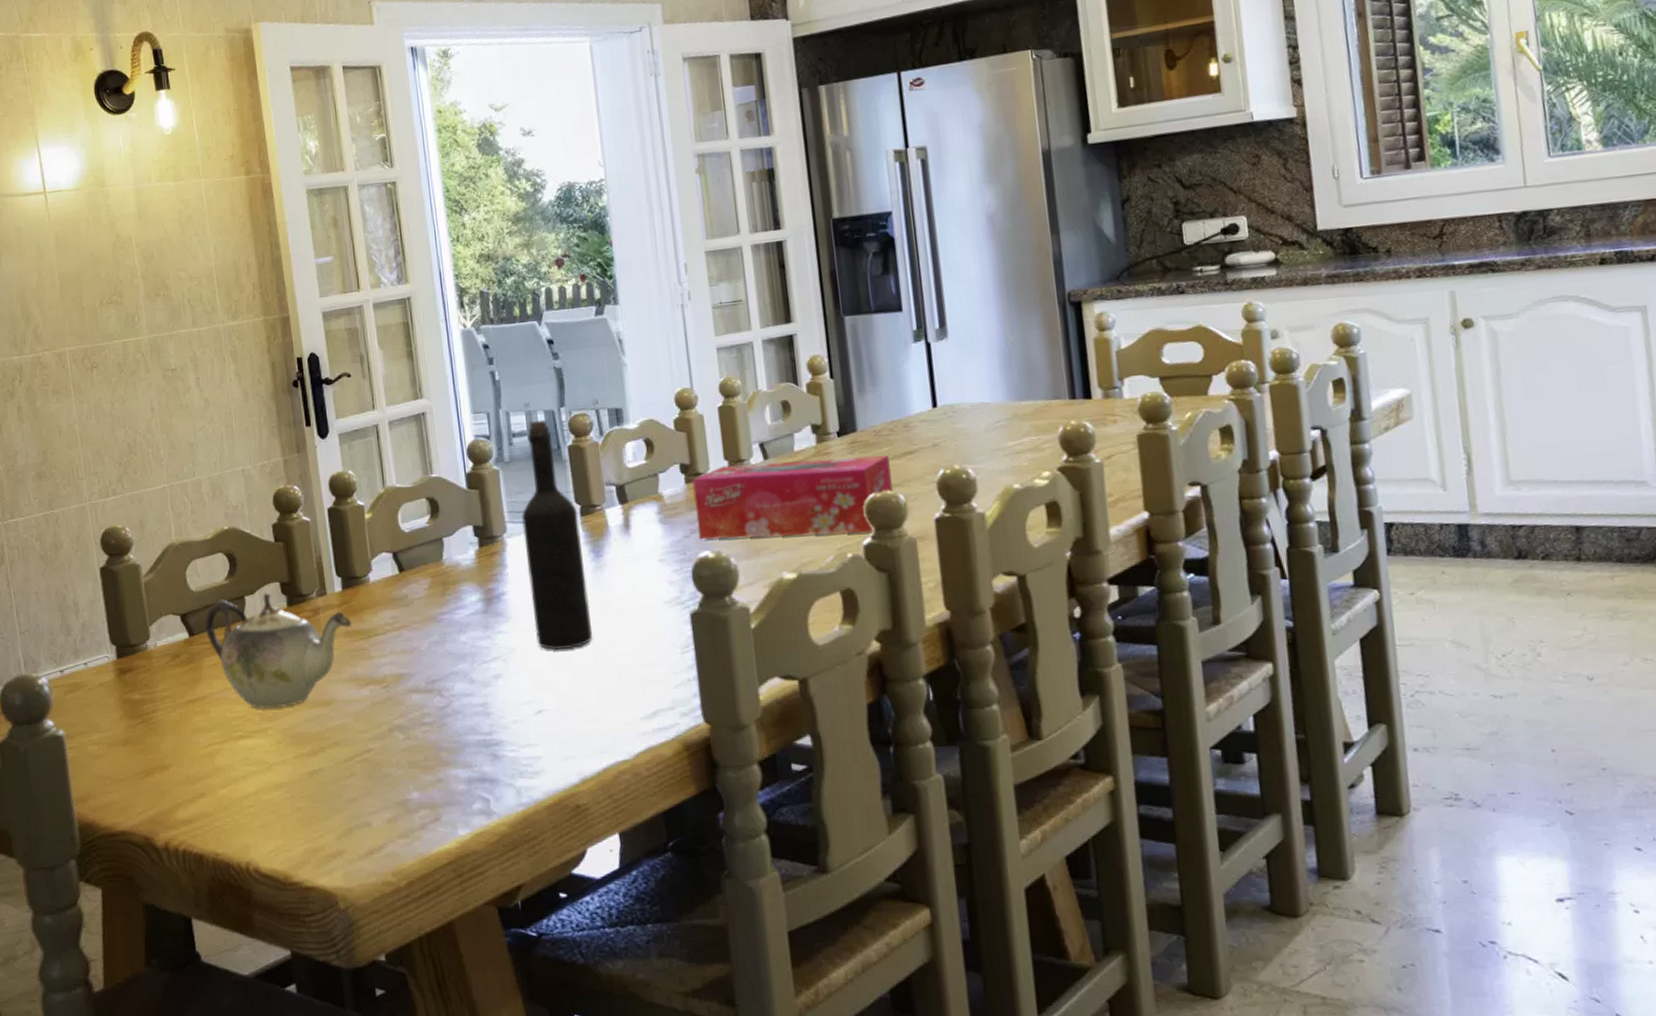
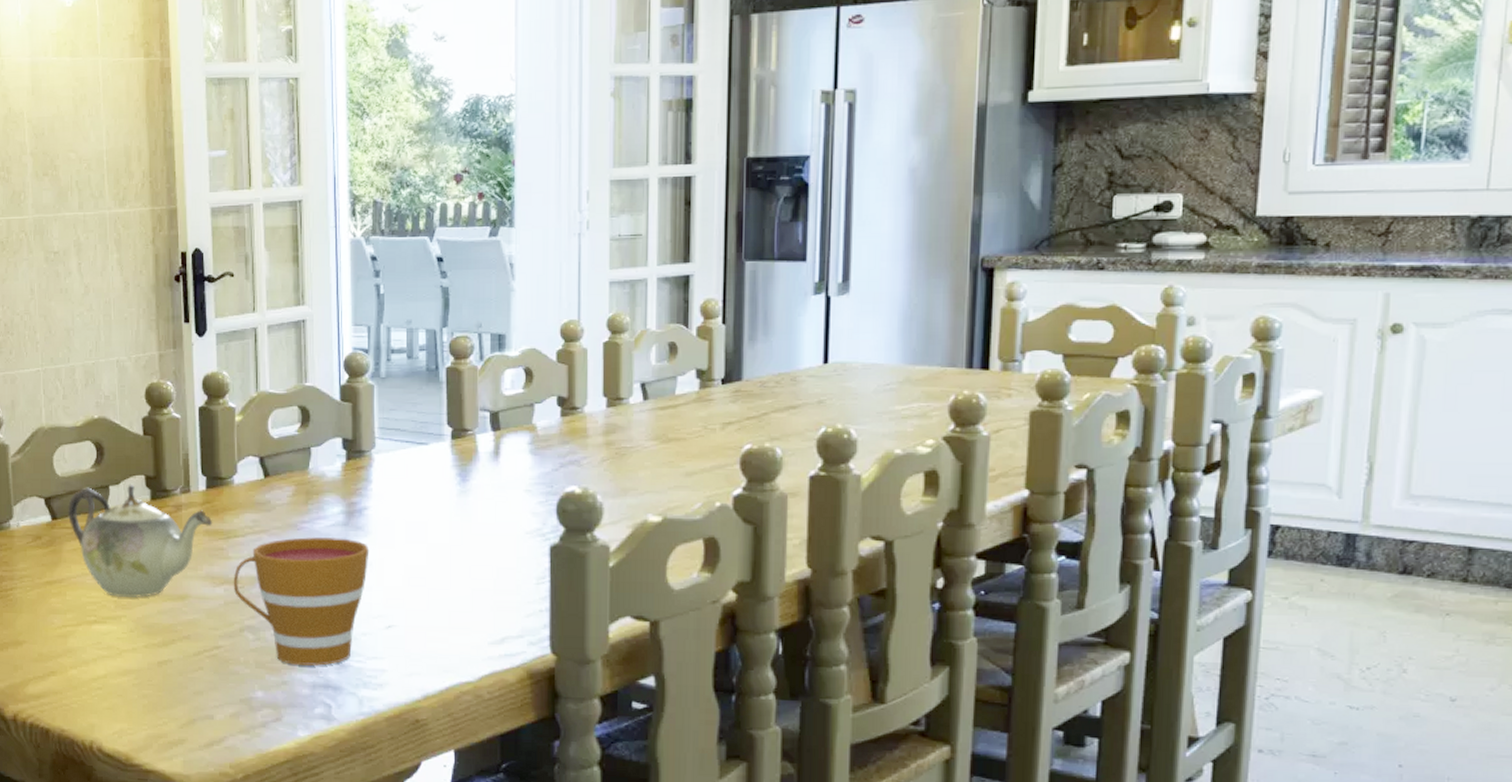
cup: none [377,626,512,761] -> present [233,537,370,666]
wine bottle: present [522,419,593,650] -> none [392,338,451,569]
tissue box: present [692,455,893,540] -> none [567,402,771,483]

